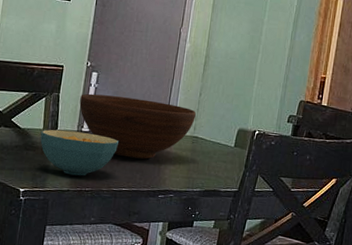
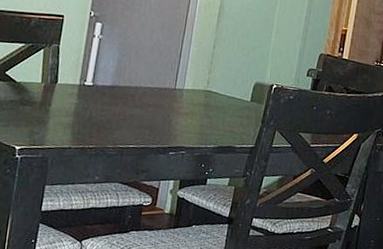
cereal bowl: present [40,129,119,176] -> none [38,83,125,133]
fruit bowl: present [79,93,196,159] -> none [82,45,209,115]

